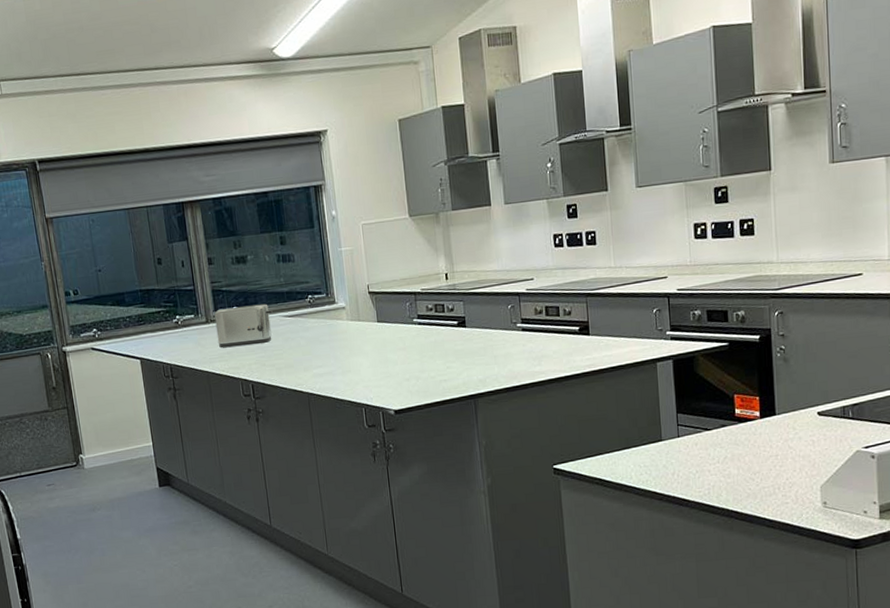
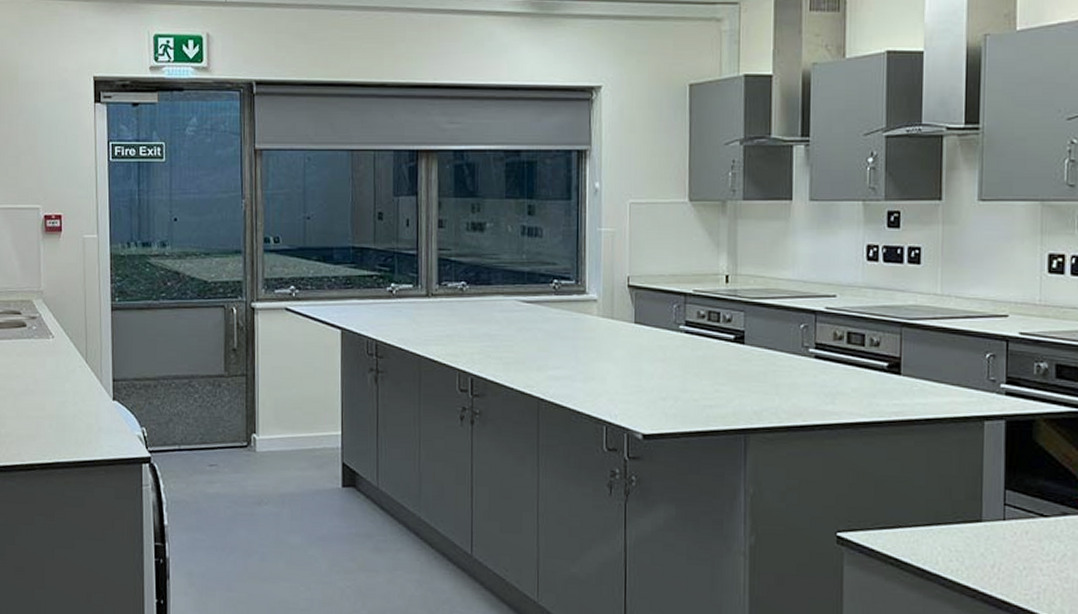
toaster: present [214,304,273,348] -> none [437,282,508,331]

